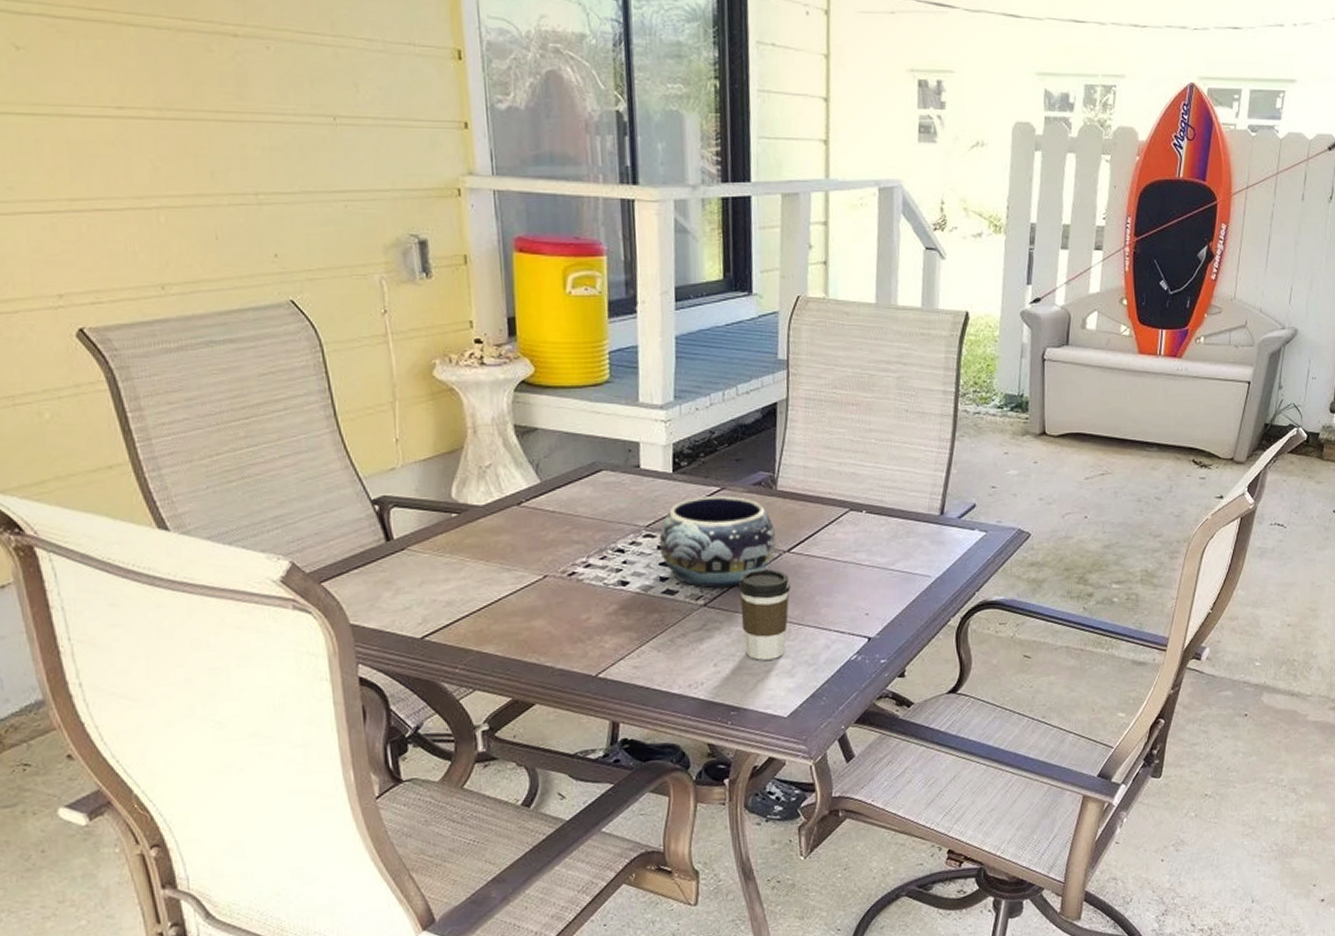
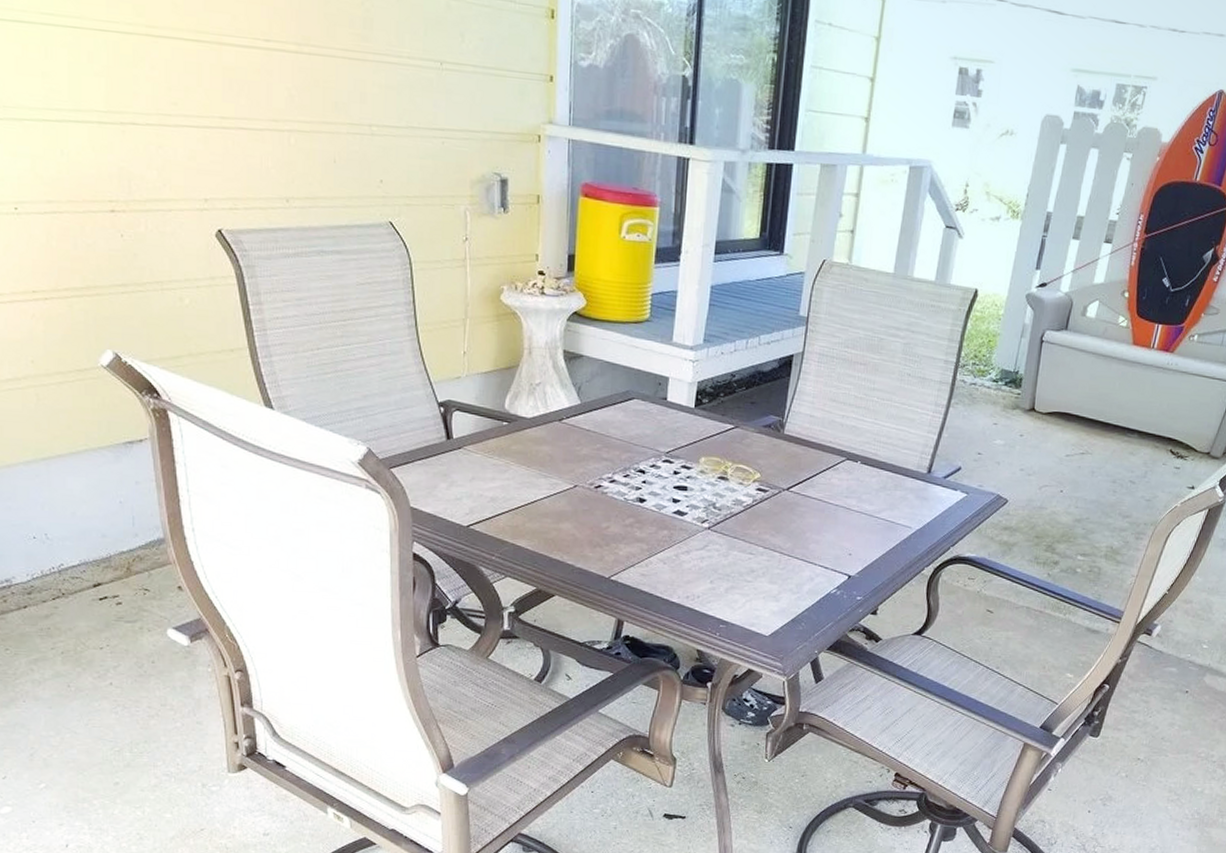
decorative bowl: present [659,495,776,589] -> none [675,431,778,516]
coffee cup: present [738,569,791,660] -> none [739,502,787,584]

